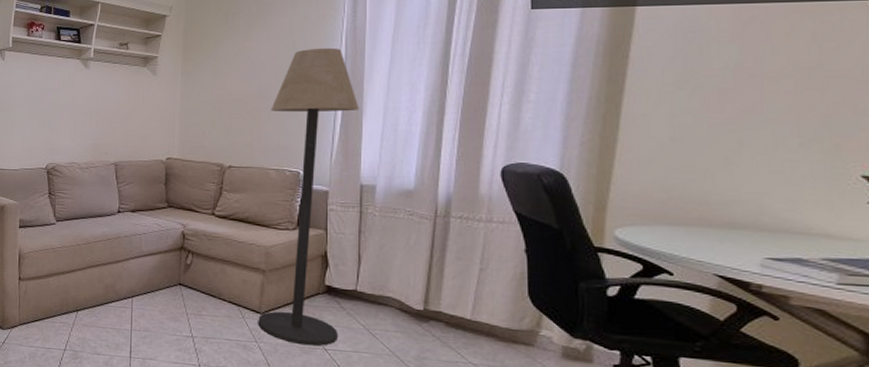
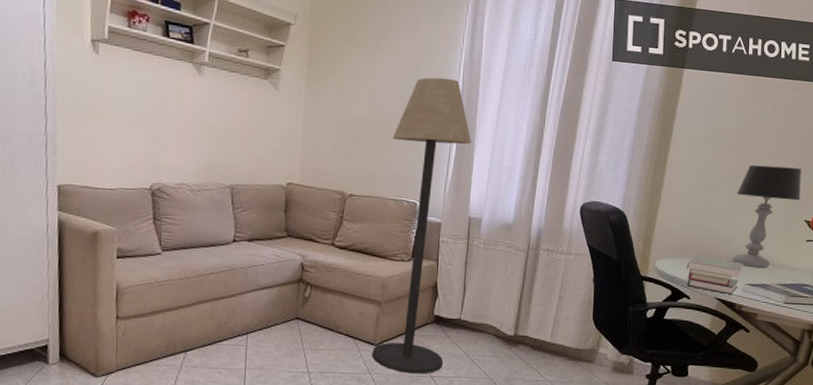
books: none [664,222,759,272] -> present [687,255,744,295]
table lamp: none [736,110,850,239] -> present [732,164,801,269]

